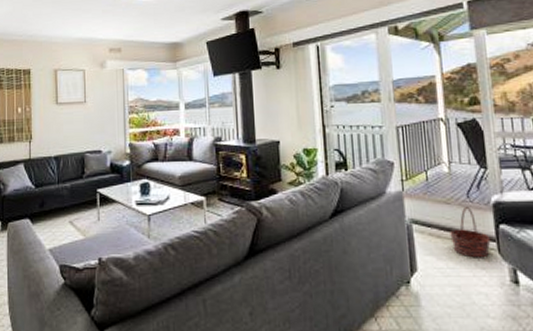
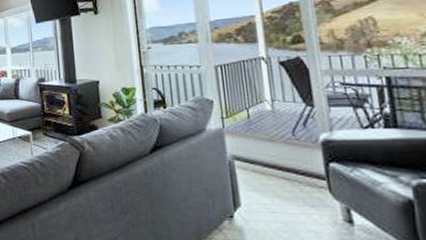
basket: present [450,207,491,258] -> none [275,145,321,196]

